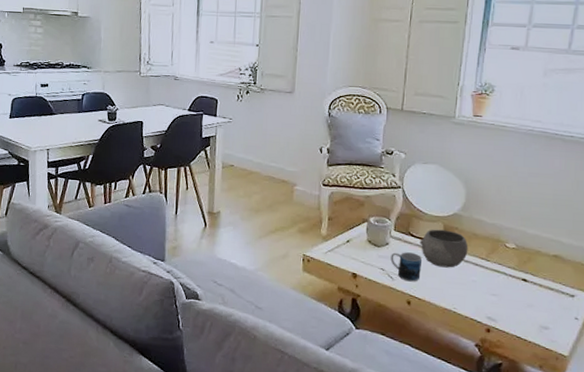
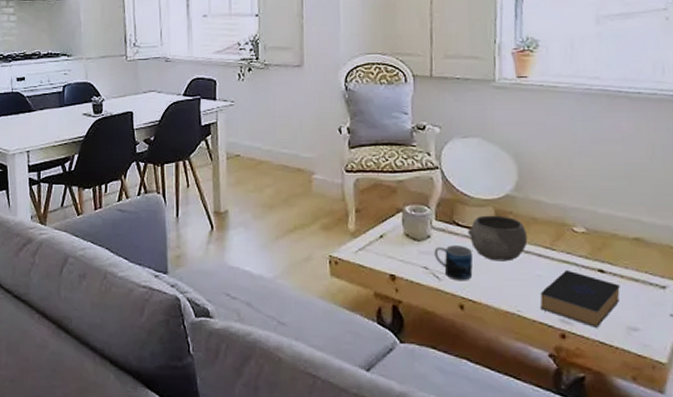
book: none [472,277,538,325] -> present [539,269,620,328]

